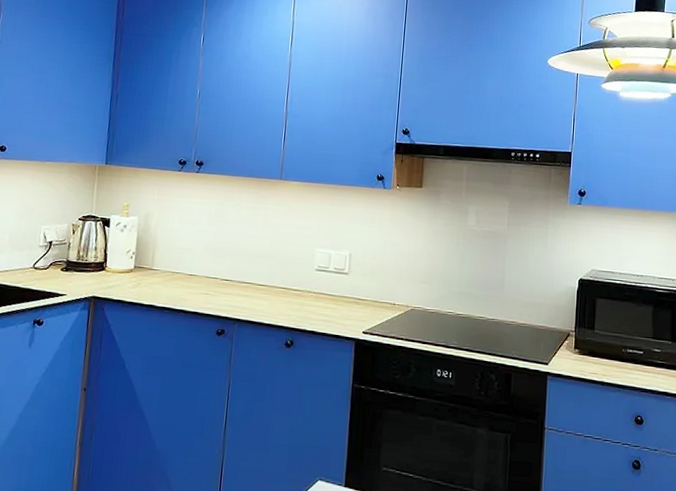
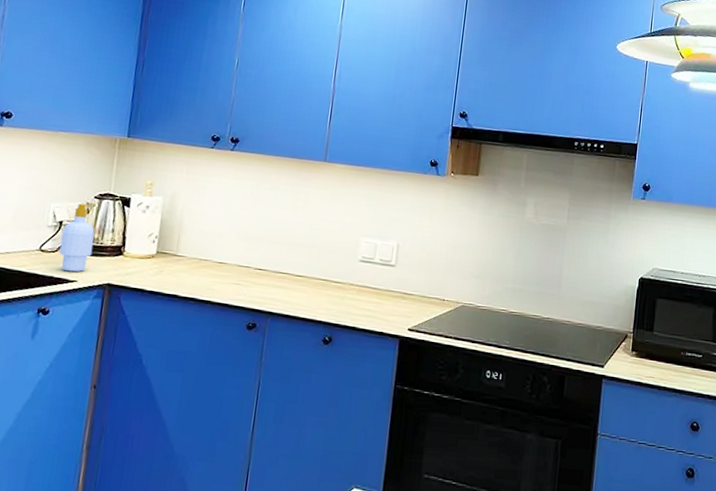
soap bottle: none [50,225,80,287] -> present [59,203,95,272]

